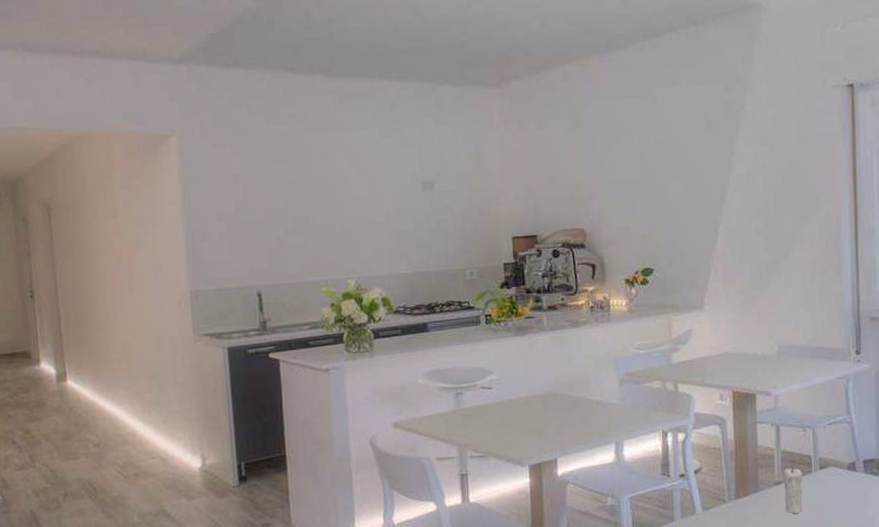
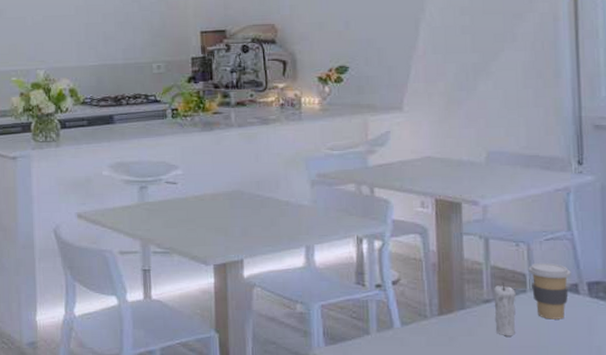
coffee cup: none [813,444,850,496] -> present [528,262,571,320]

